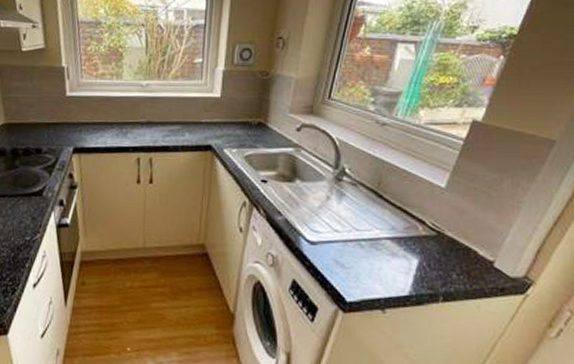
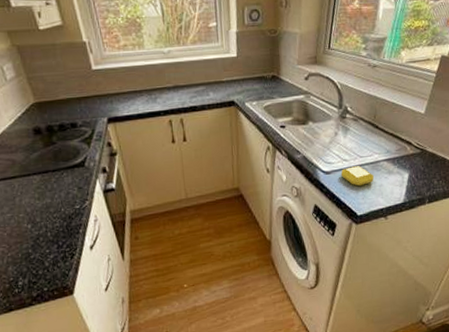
soap bar: none [329,240,371,265] -> present [341,166,374,186]

